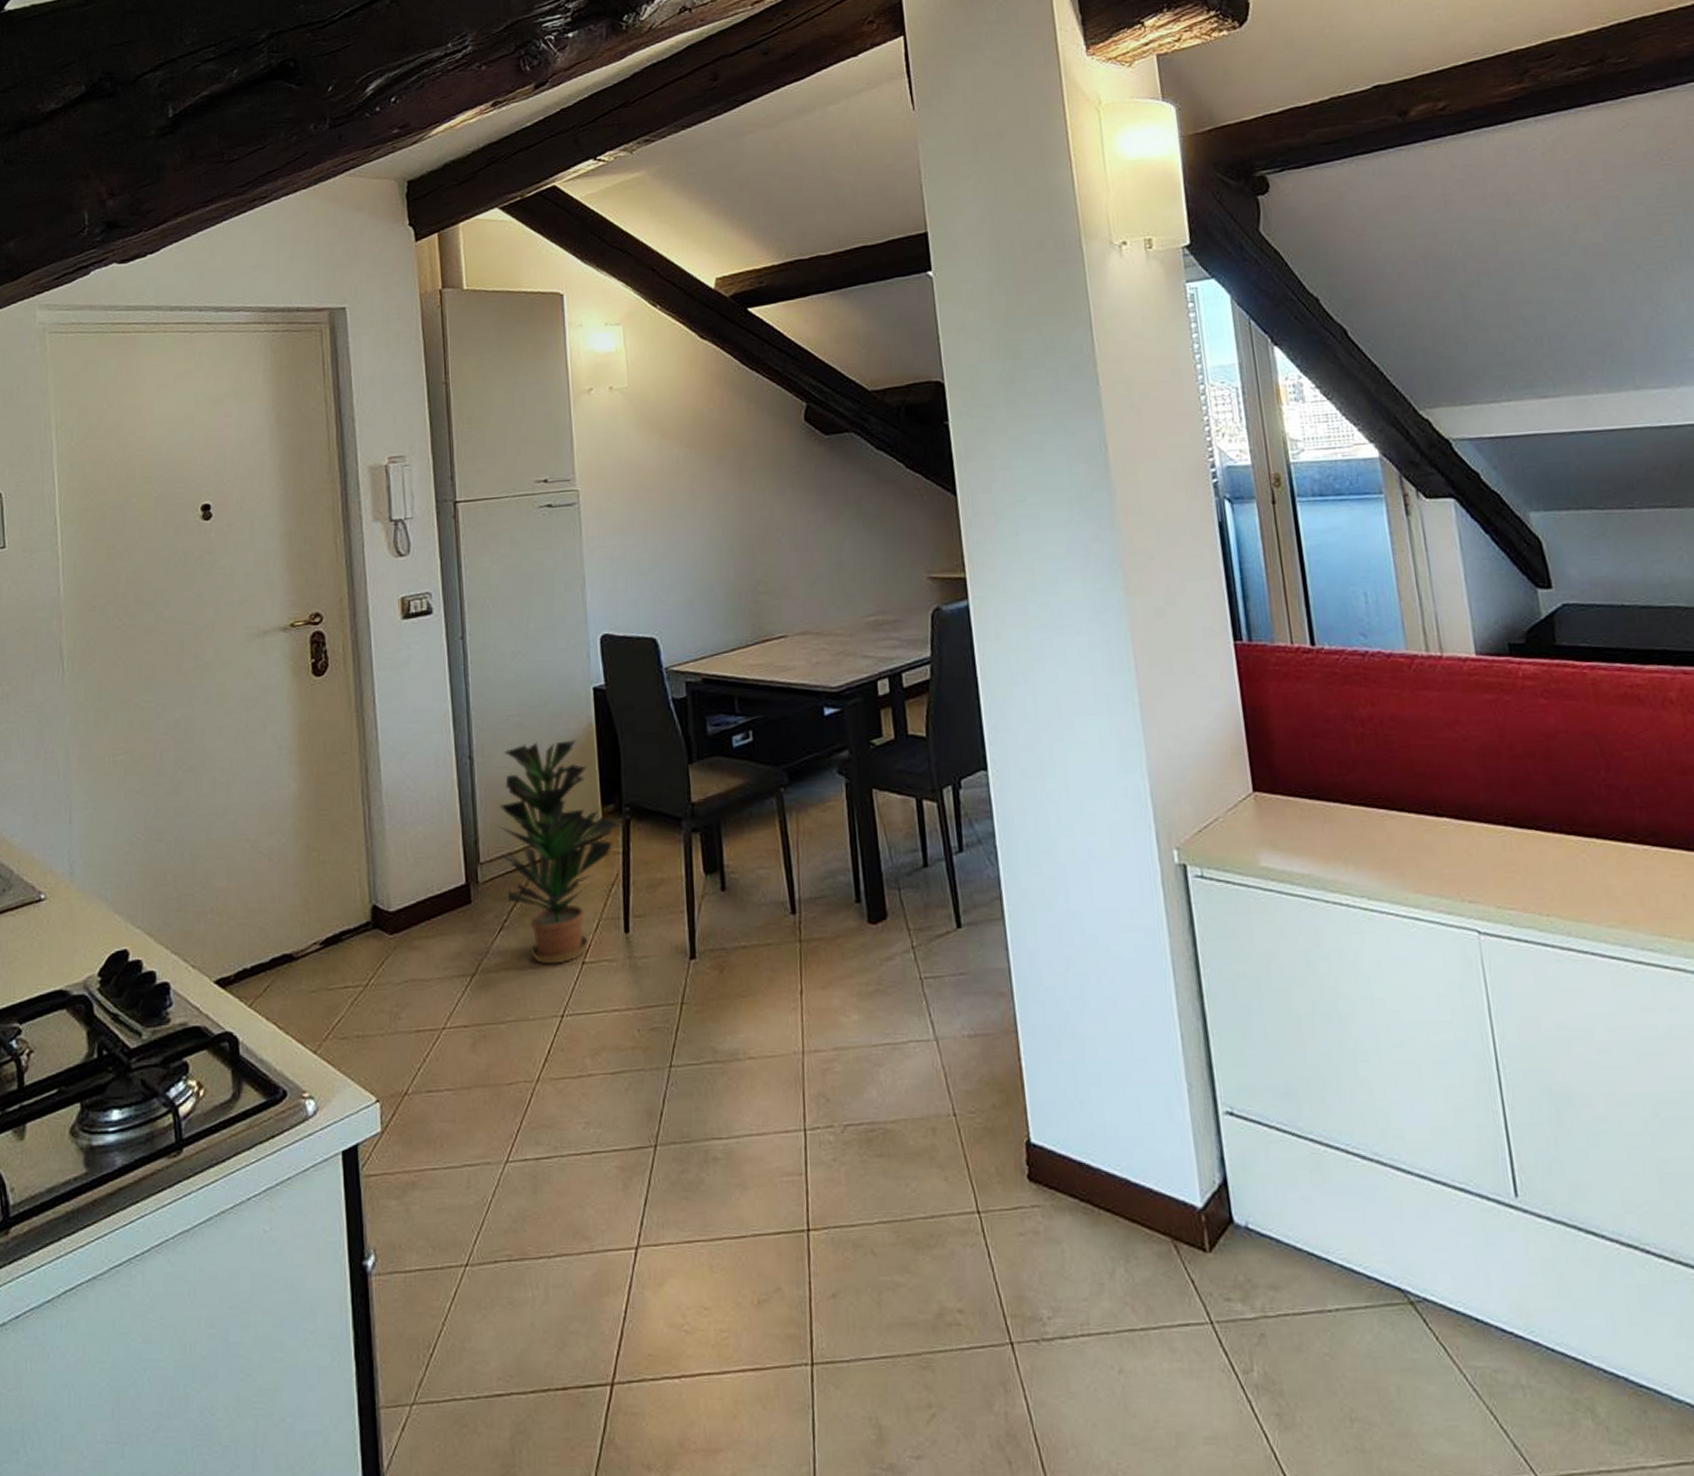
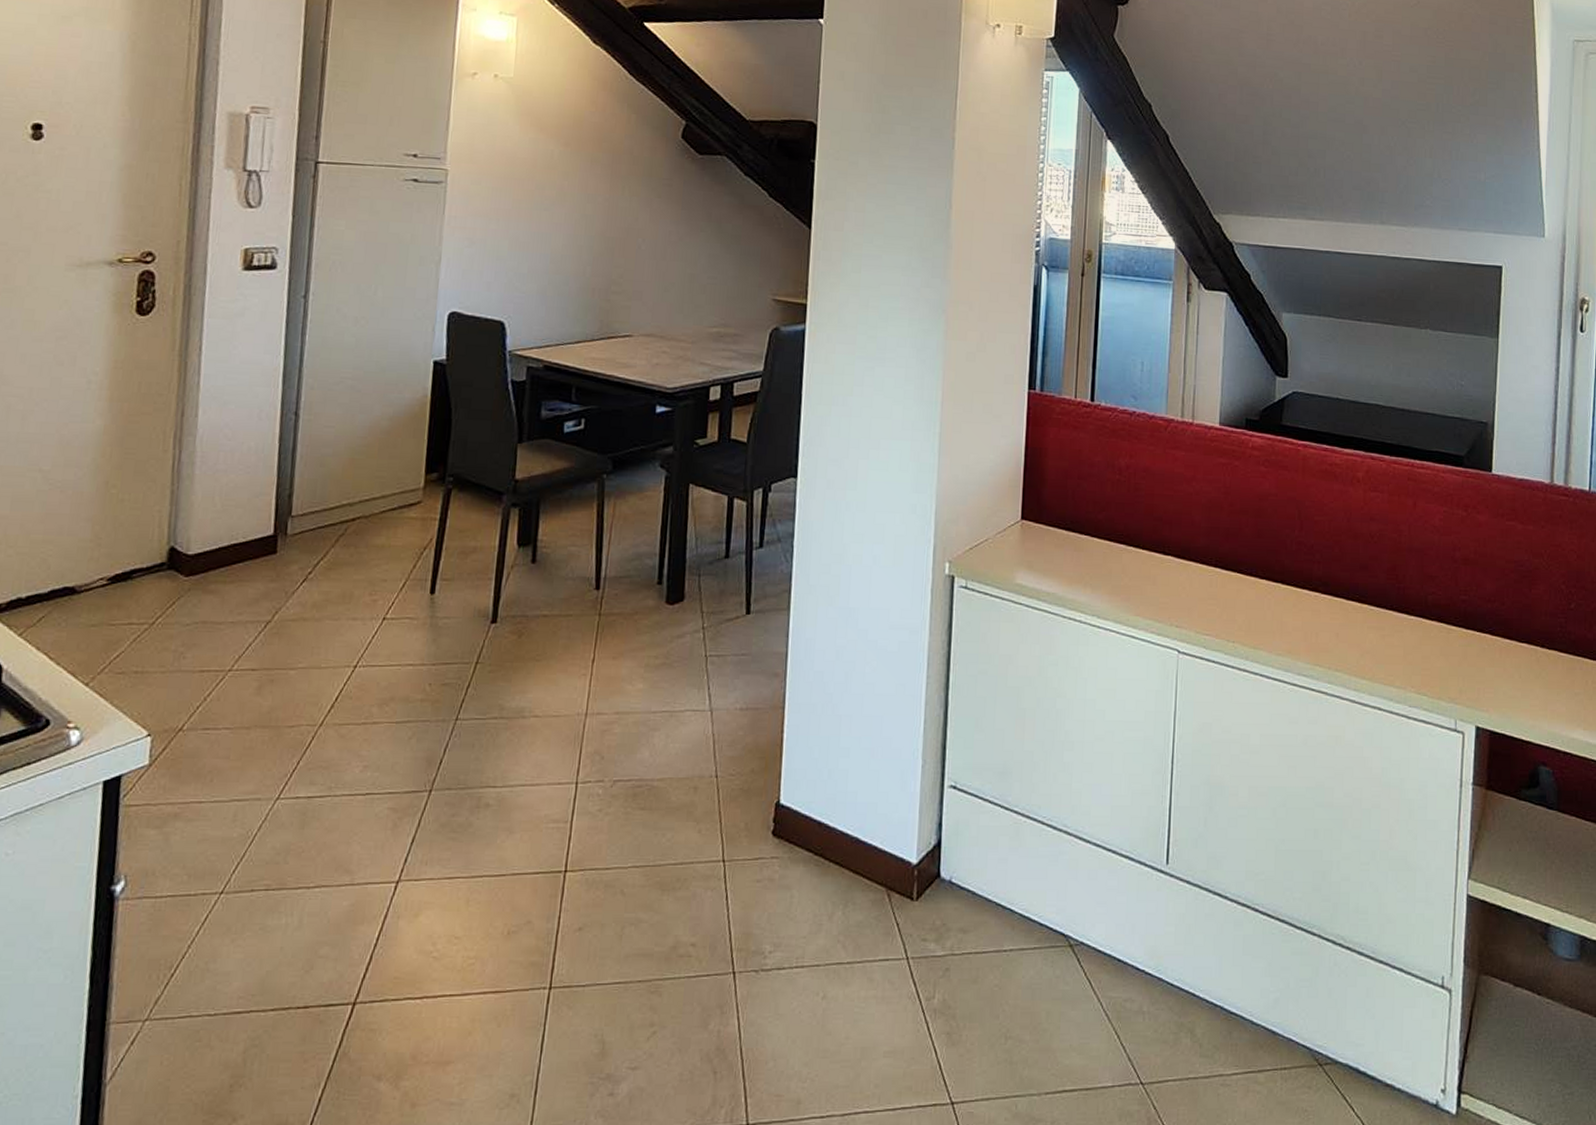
potted plant: present [499,740,620,965] -> none [315,406,441,618]

